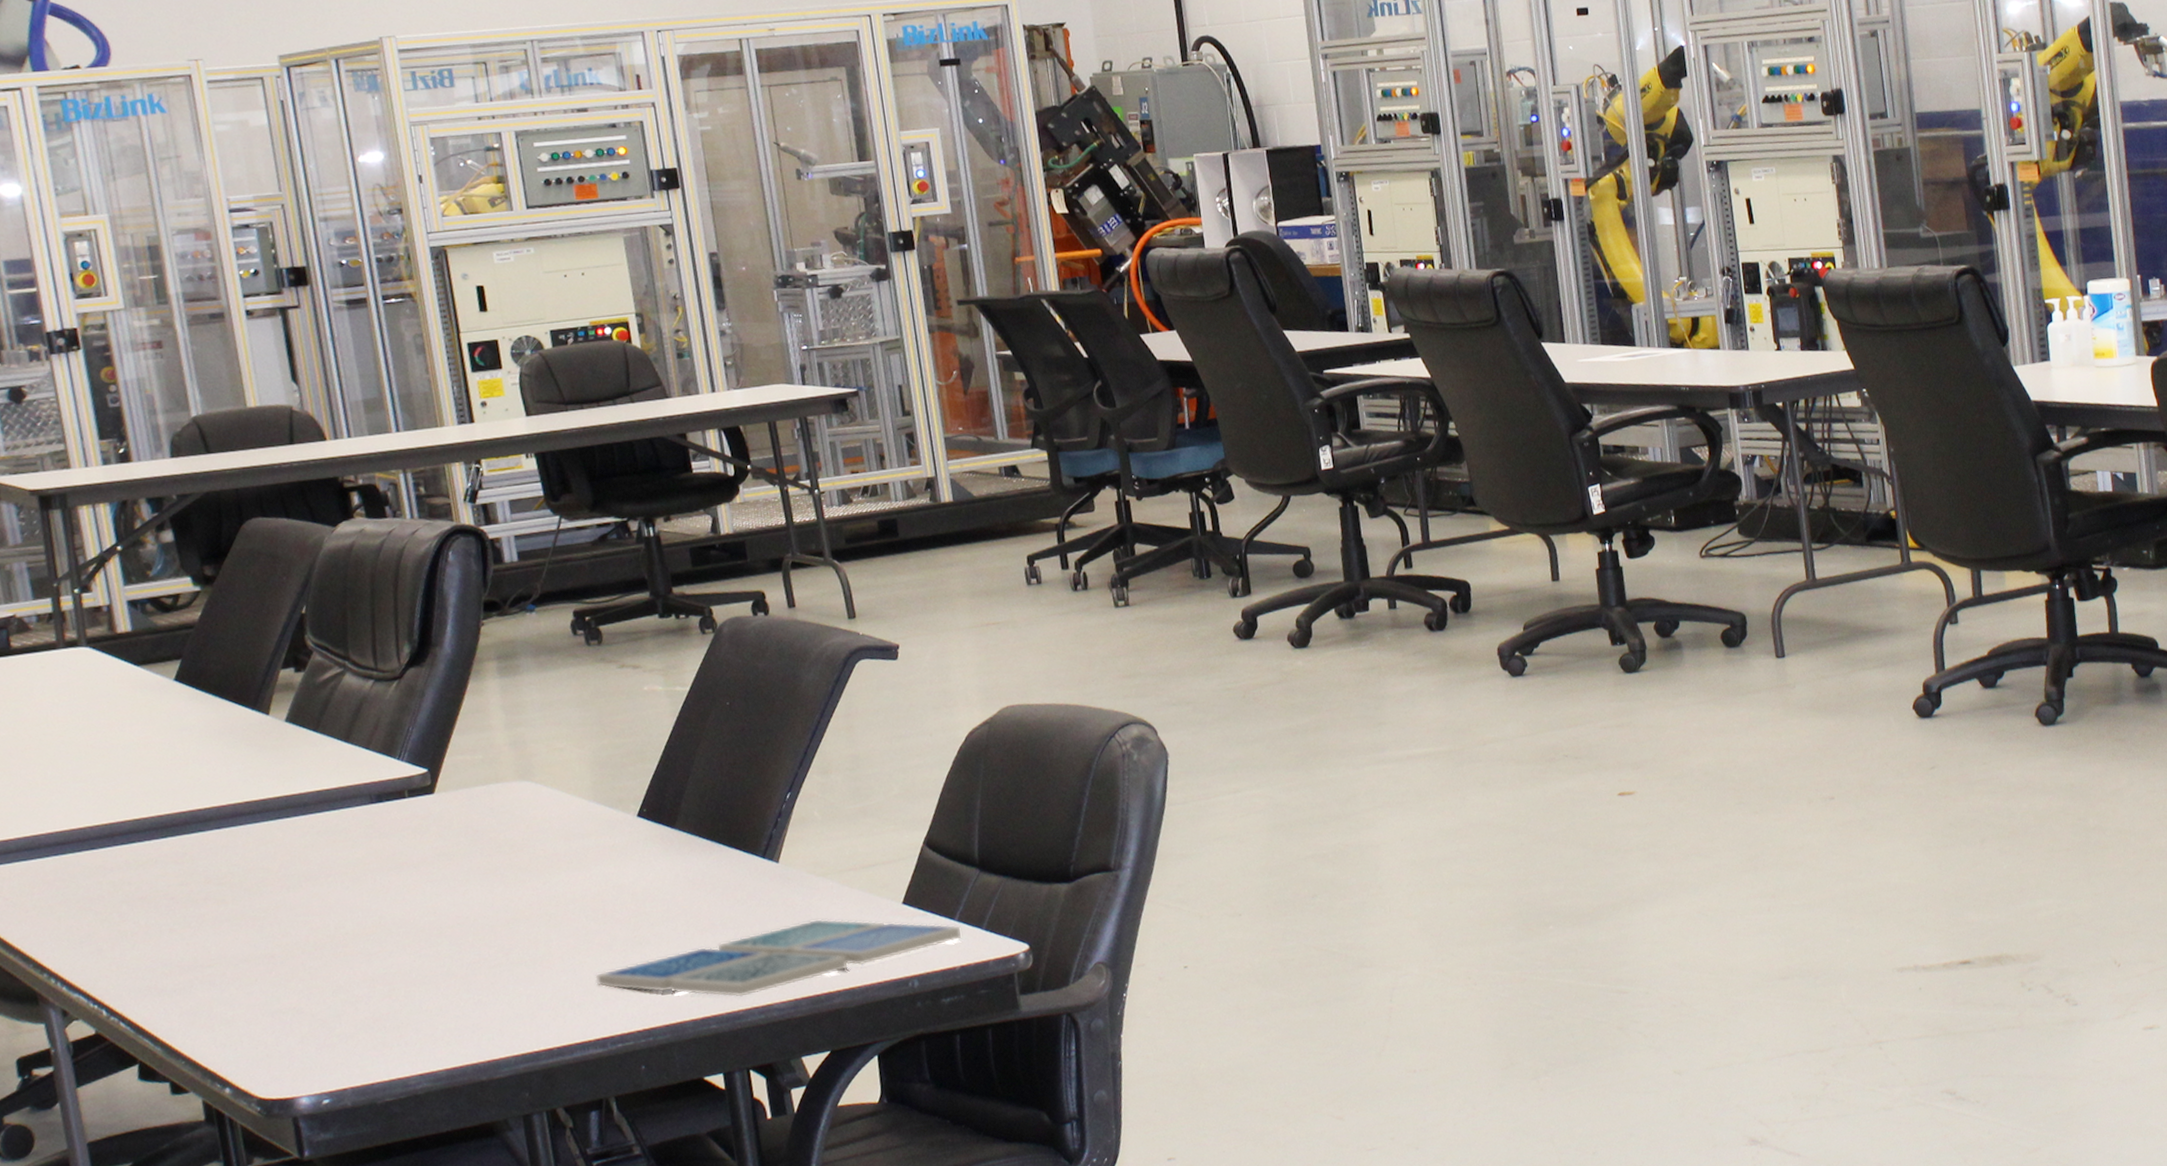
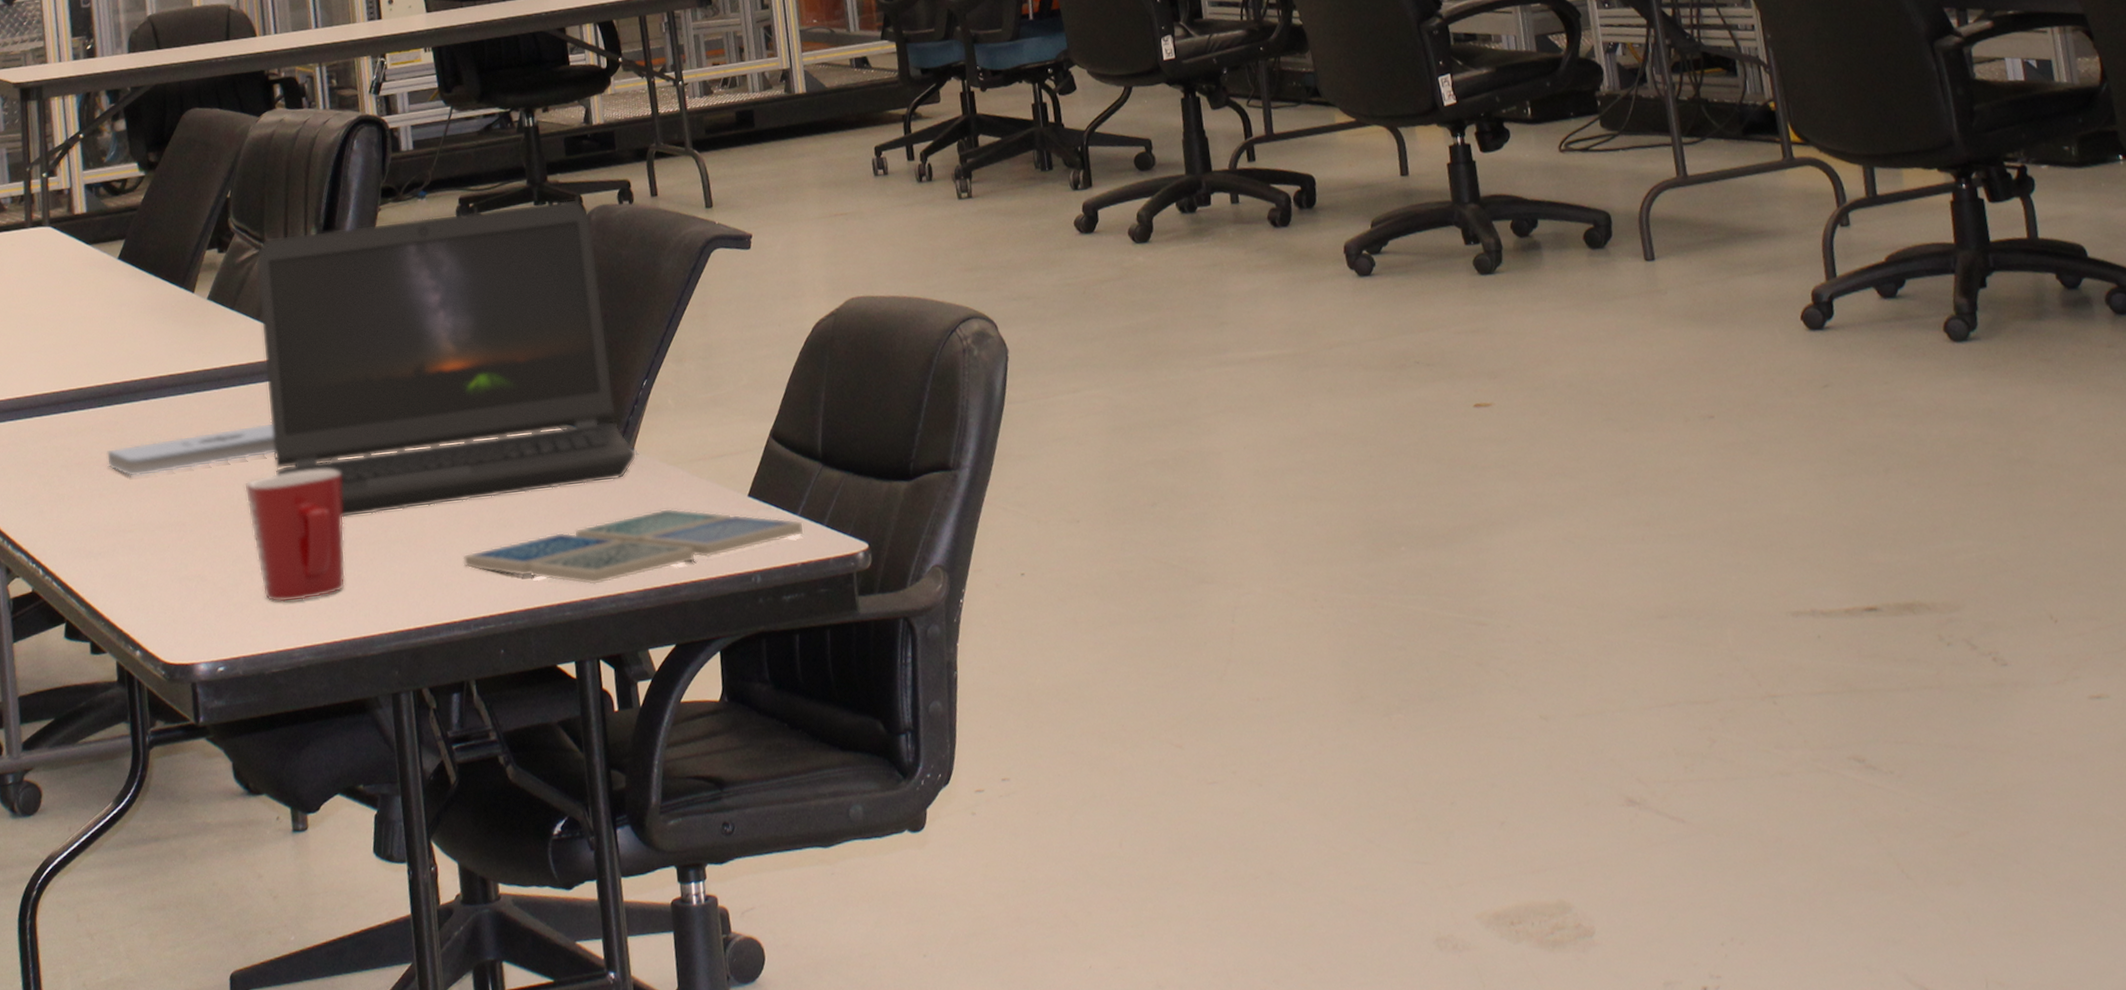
notepad: none [174,848,376,910] -> present [106,422,275,477]
laptop computer: none [340,612,780,943] -> present [255,199,635,518]
mug: none [343,893,464,1031] -> present [245,469,346,603]

